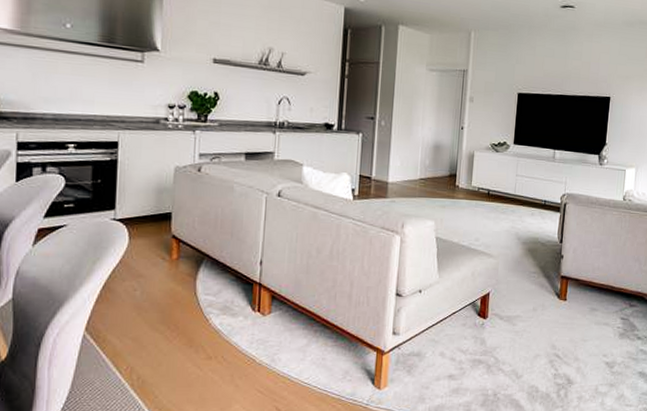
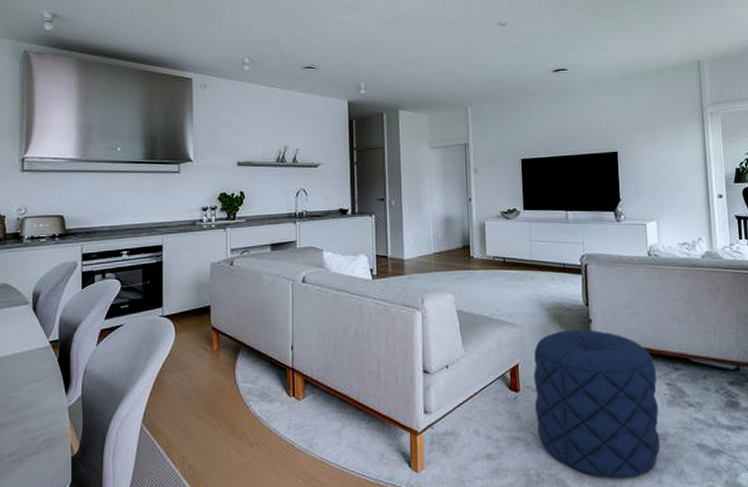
pouf: none [499,263,614,400] -> present [534,329,661,479]

